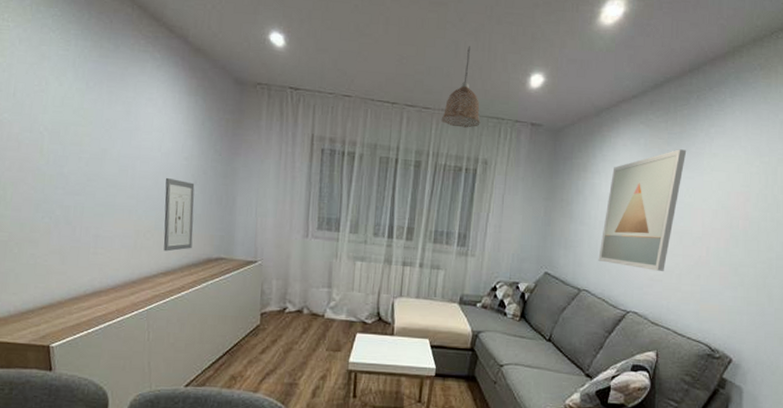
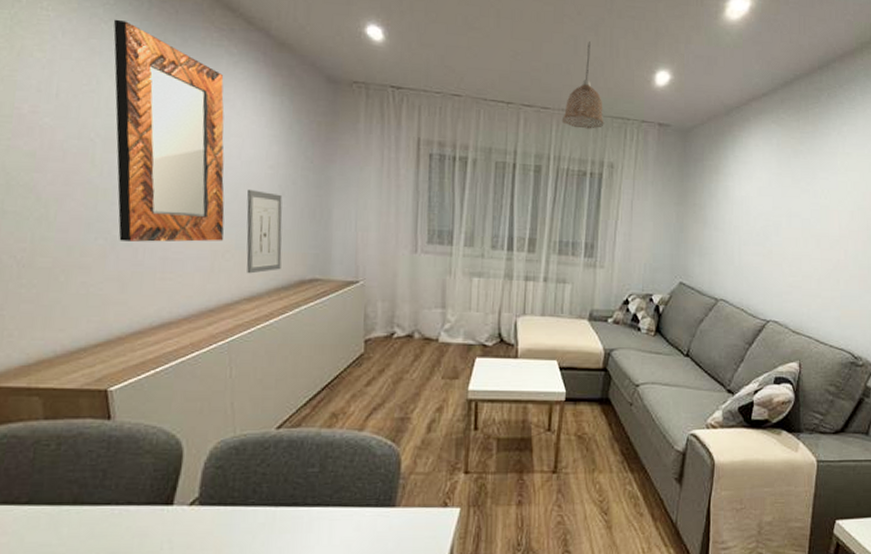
home mirror: none [60,28,149,223] -> present [113,19,225,242]
wall art: present [598,149,687,271] -> none [735,149,820,277]

